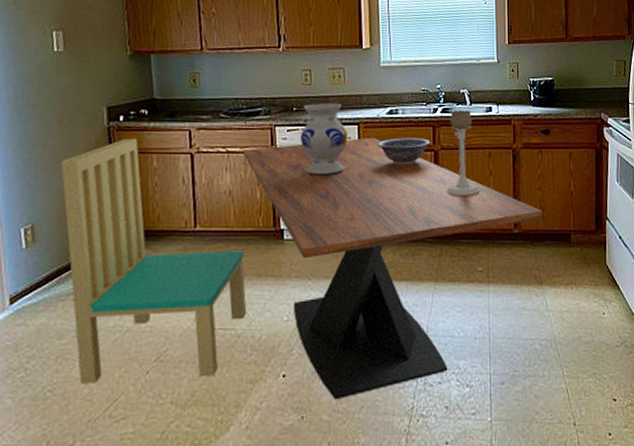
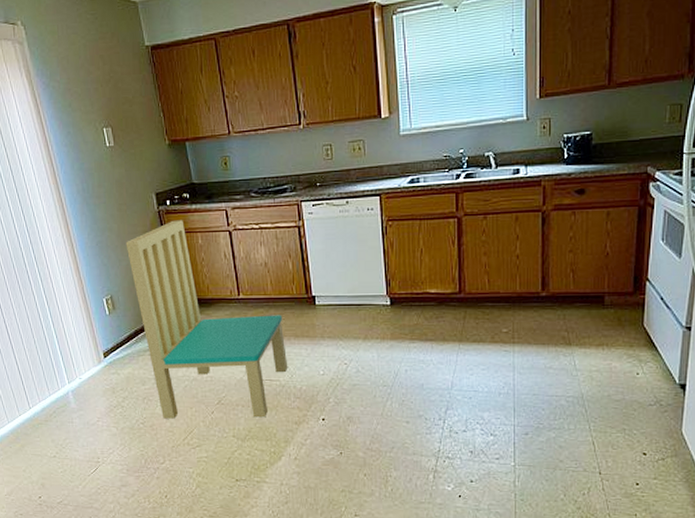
dining table: present [243,137,543,400] -> none [274,207,574,441]
vase: present [300,102,348,175] -> none [324,175,370,246]
decorative bowl: present [377,138,431,165] -> none [399,205,454,233]
candle holder: present [446,110,480,195] -> none [469,173,506,261]

